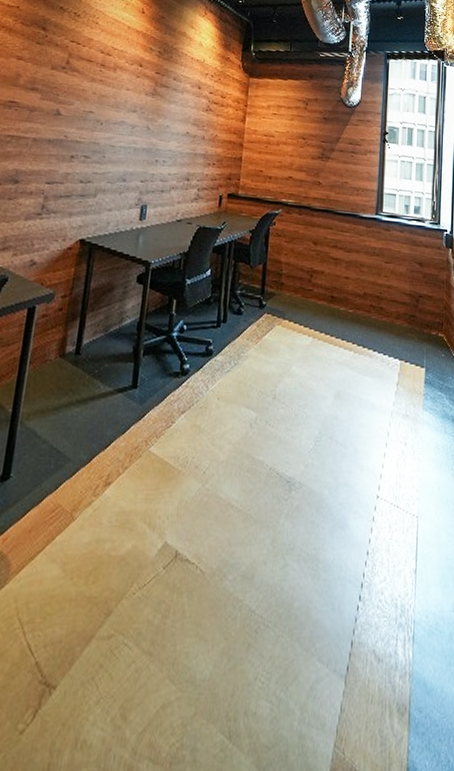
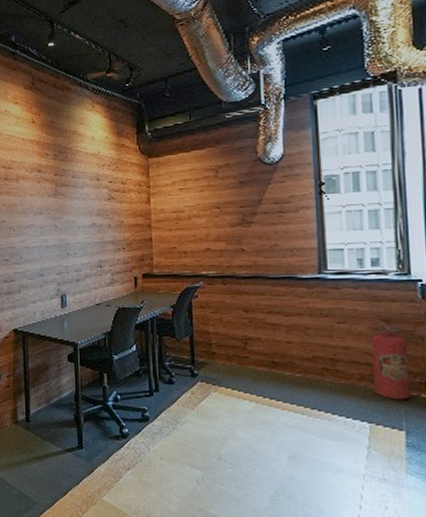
fire extinguisher: none [406,267,433,339] -> present [371,325,411,401]

